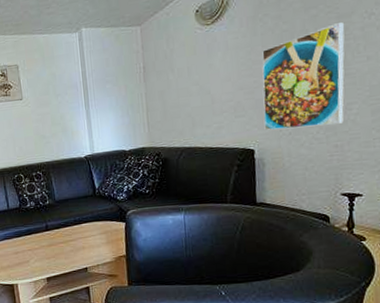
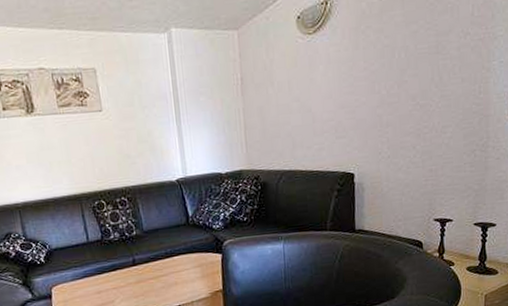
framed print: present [262,22,345,130] -> none [363,41,443,153]

